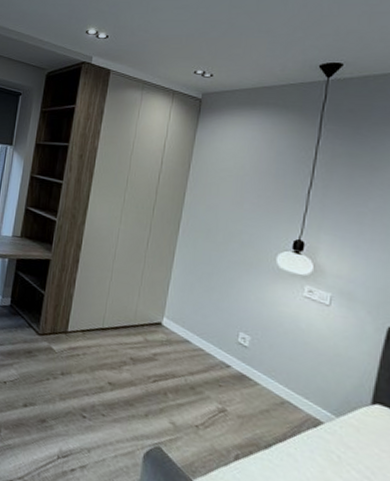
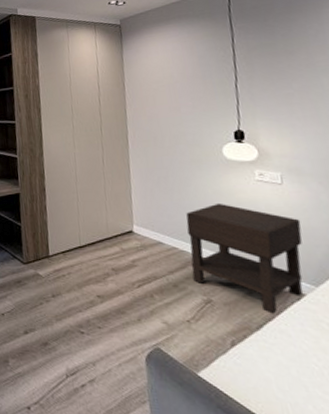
nightstand: none [212,311,339,436] -> present [186,203,303,314]

